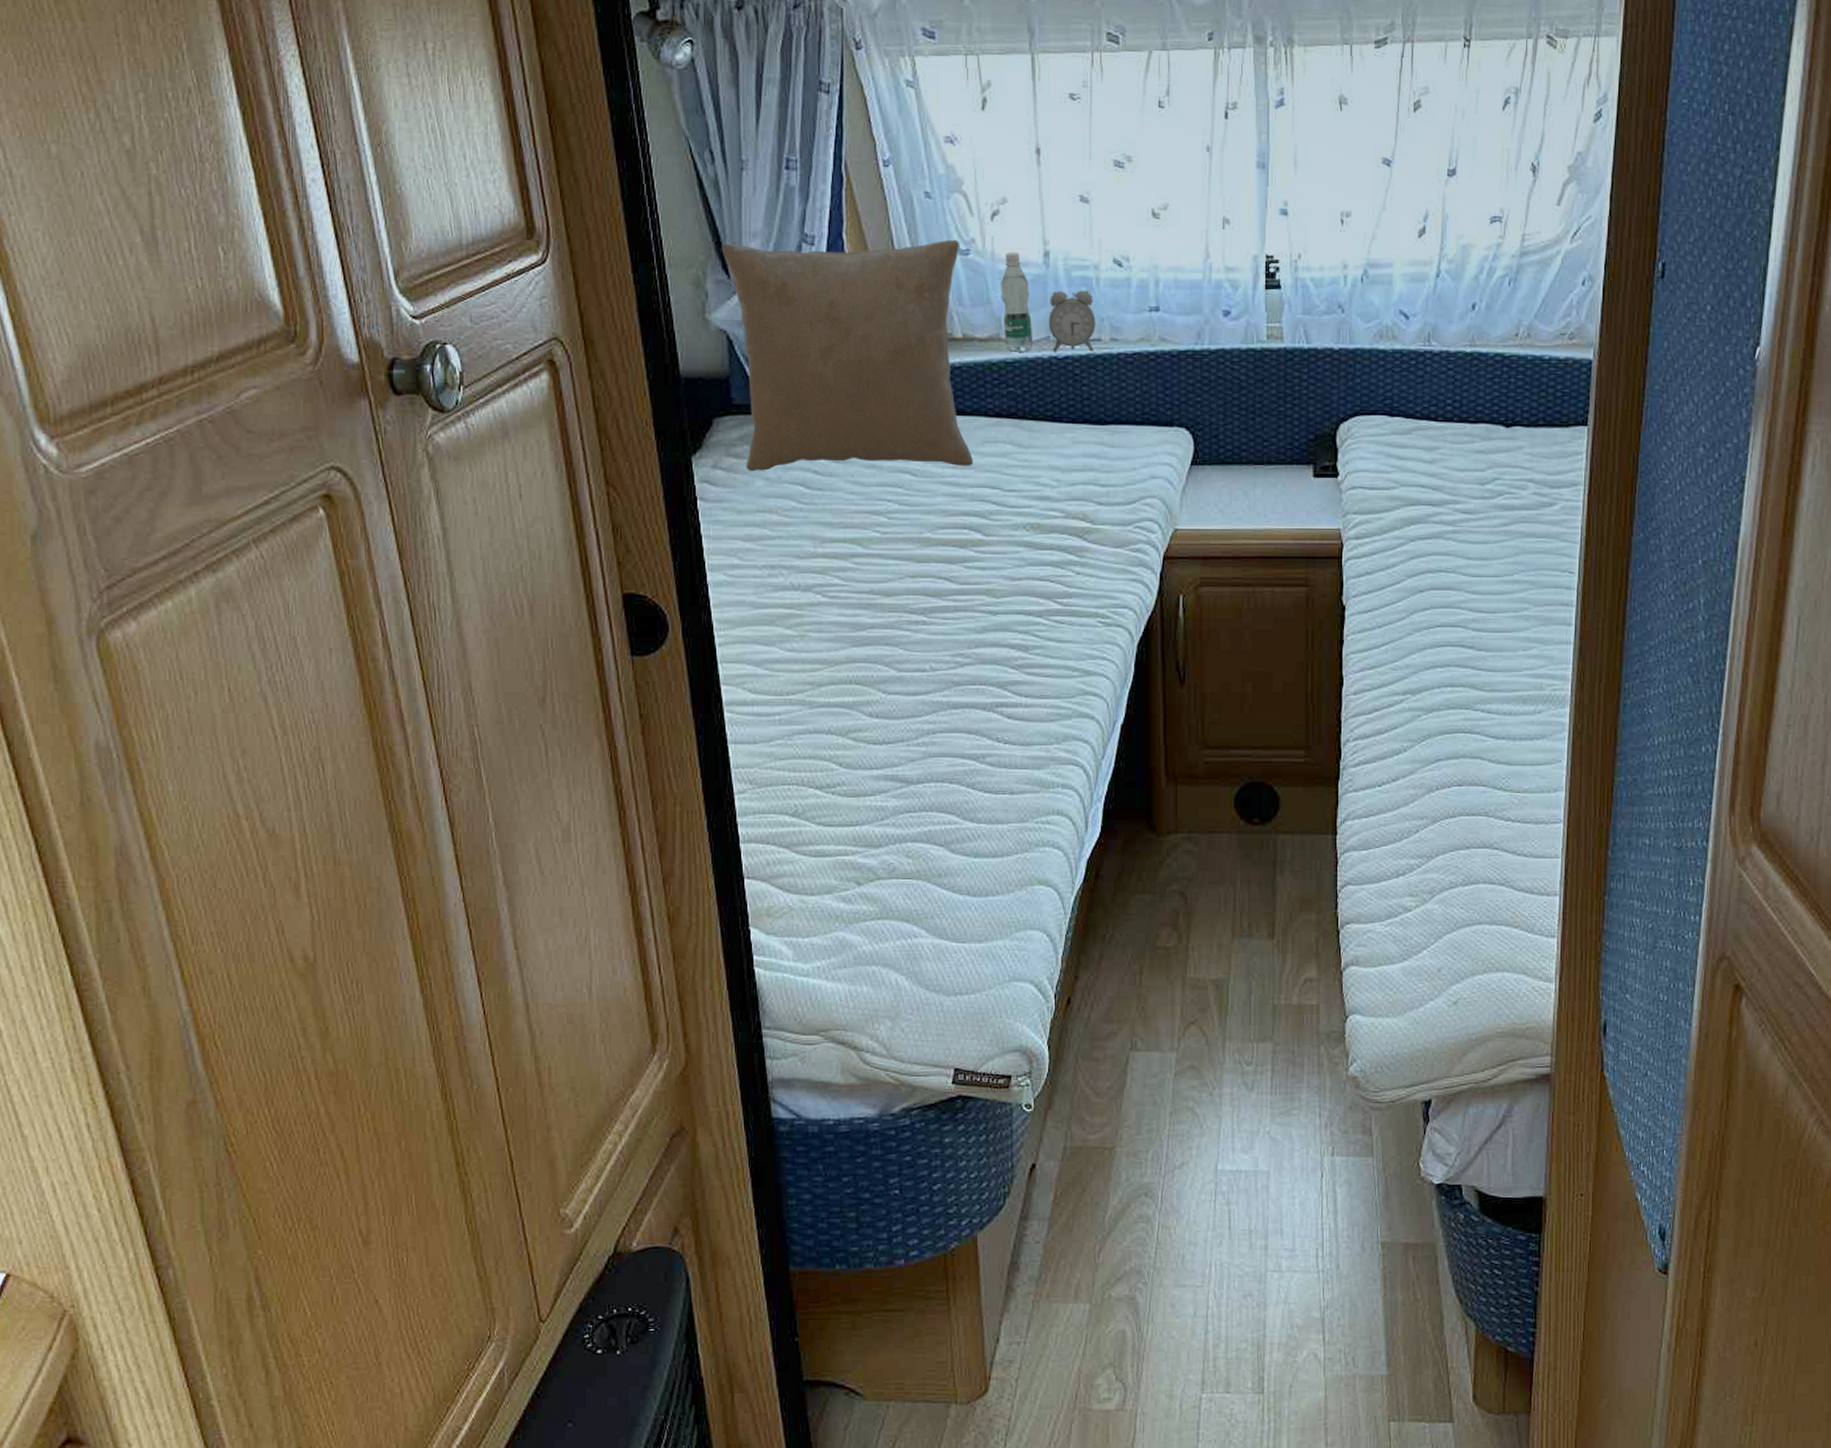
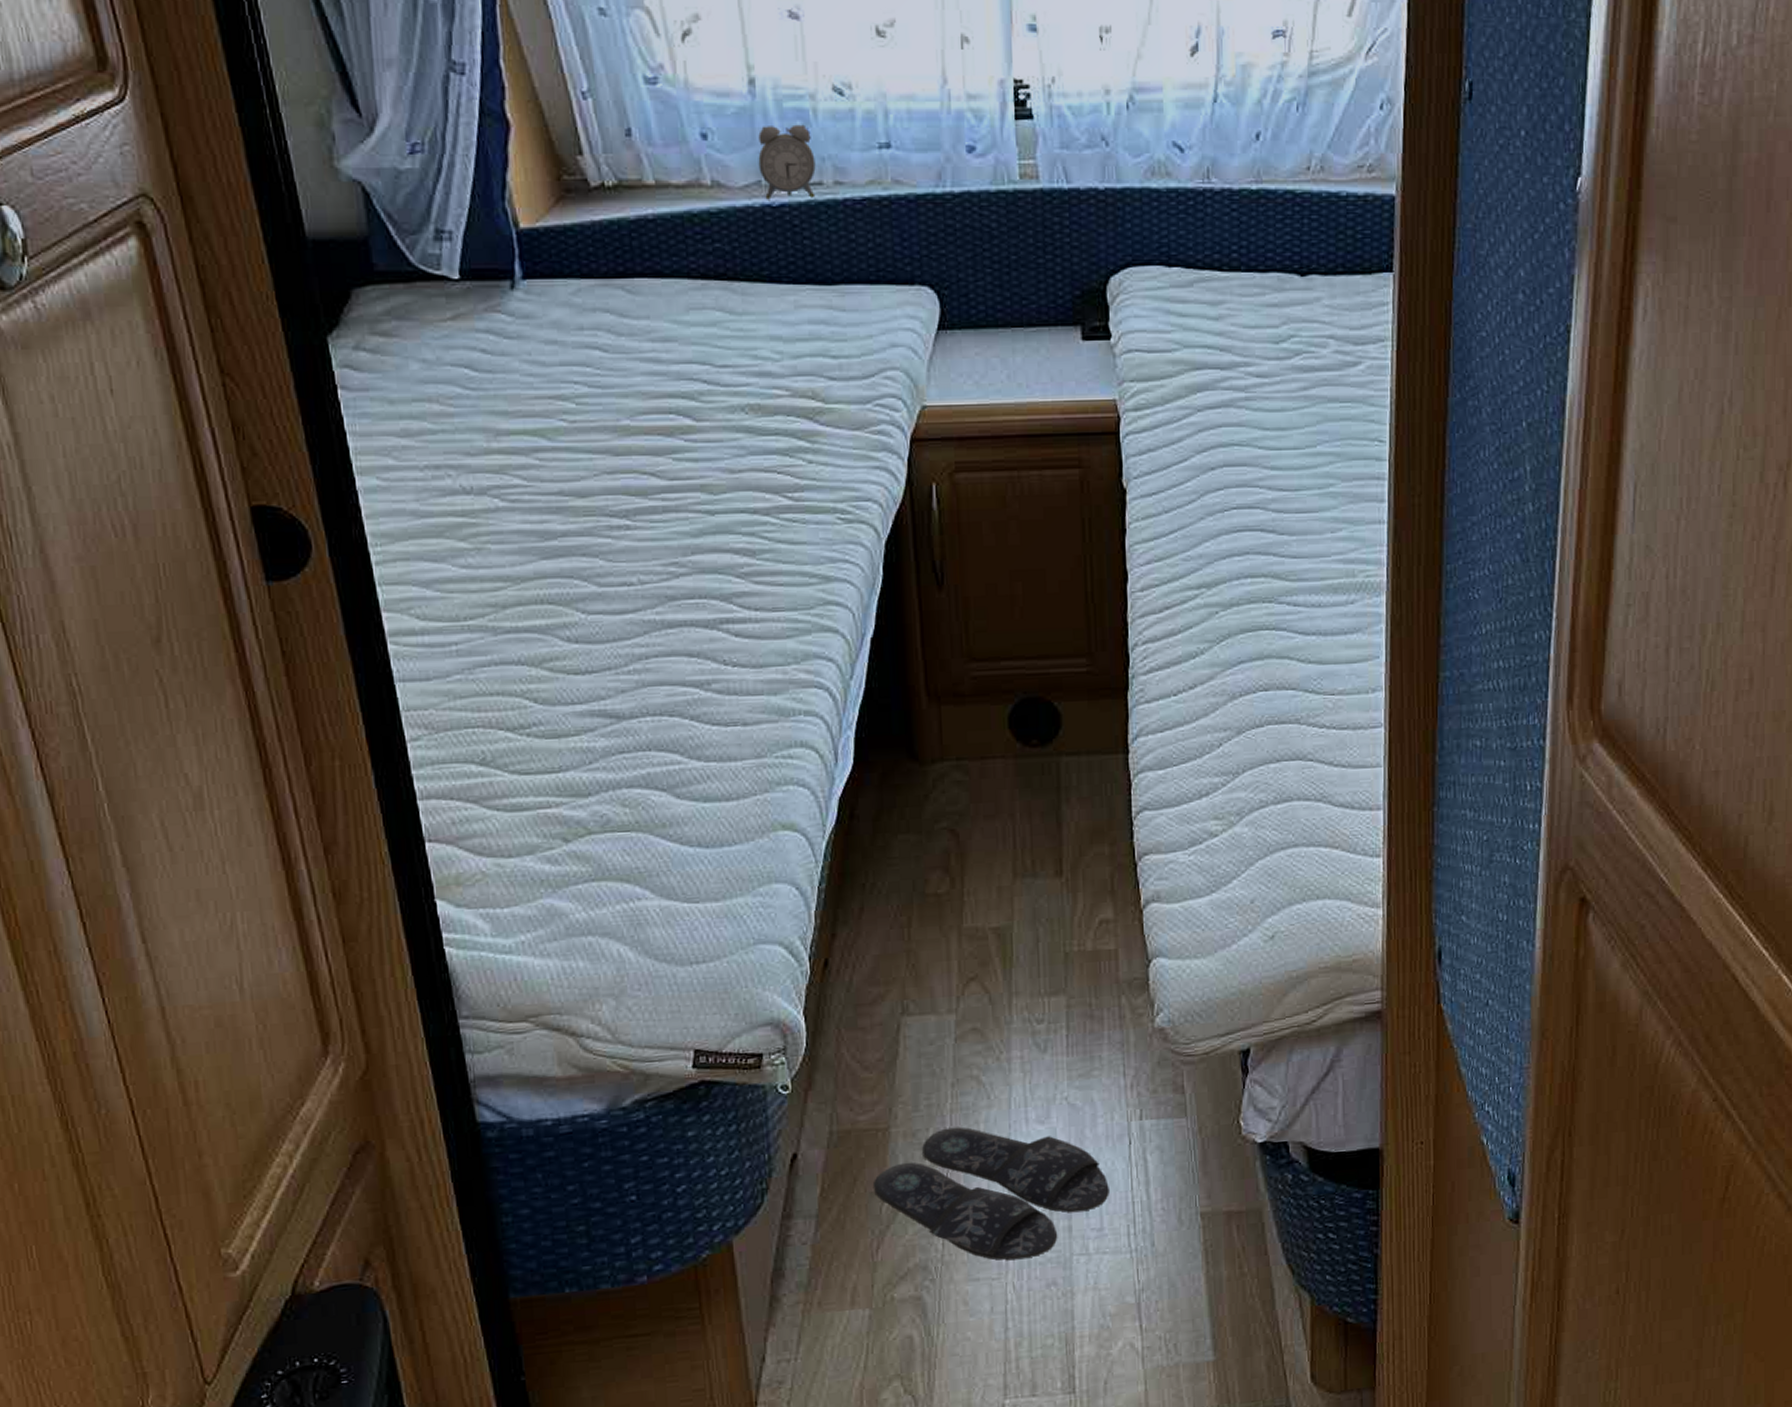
pillow: present [721,239,974,472] -> none [348,65,678,353]
bottle: present [1001,251,1033,353] -> none [698,79,742,202]
slippers: none [1099,1151,1302,1270] -> present [874,1126,1109,1260]

